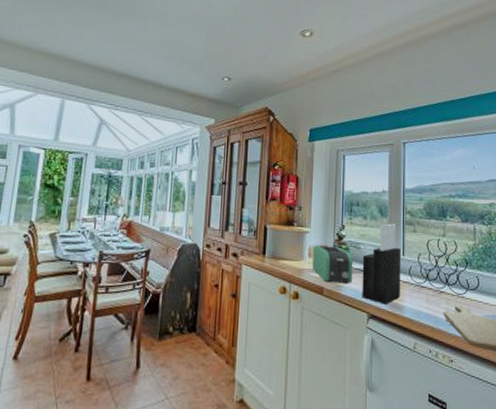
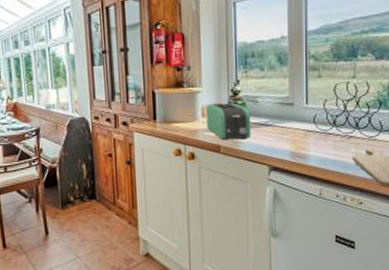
knife block: present [362,223,401,305] -> none [261,71,305,156]

